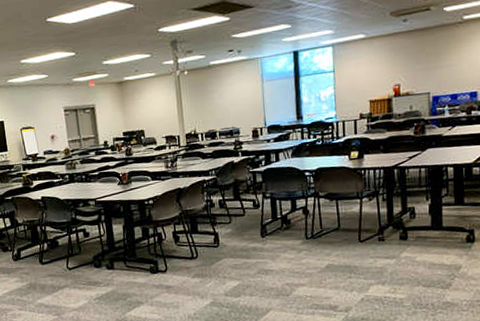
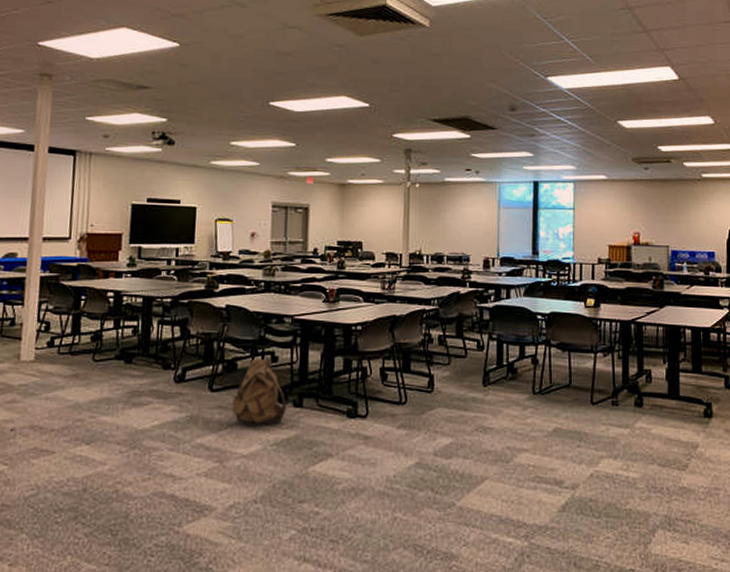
backpack: none [59,233,102,287] -> present [232,357,287,426]

